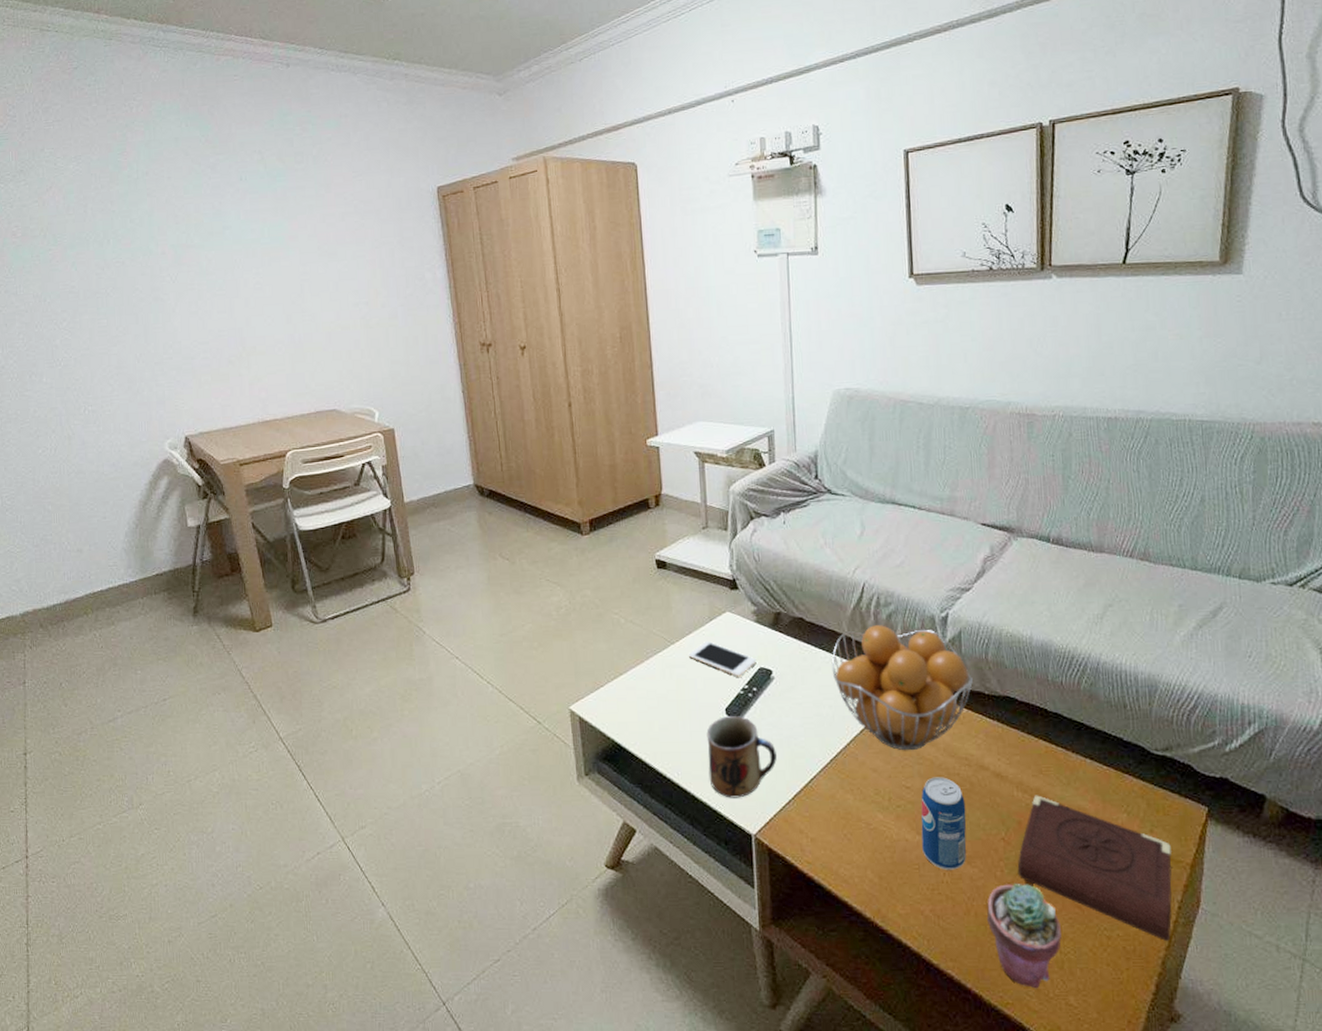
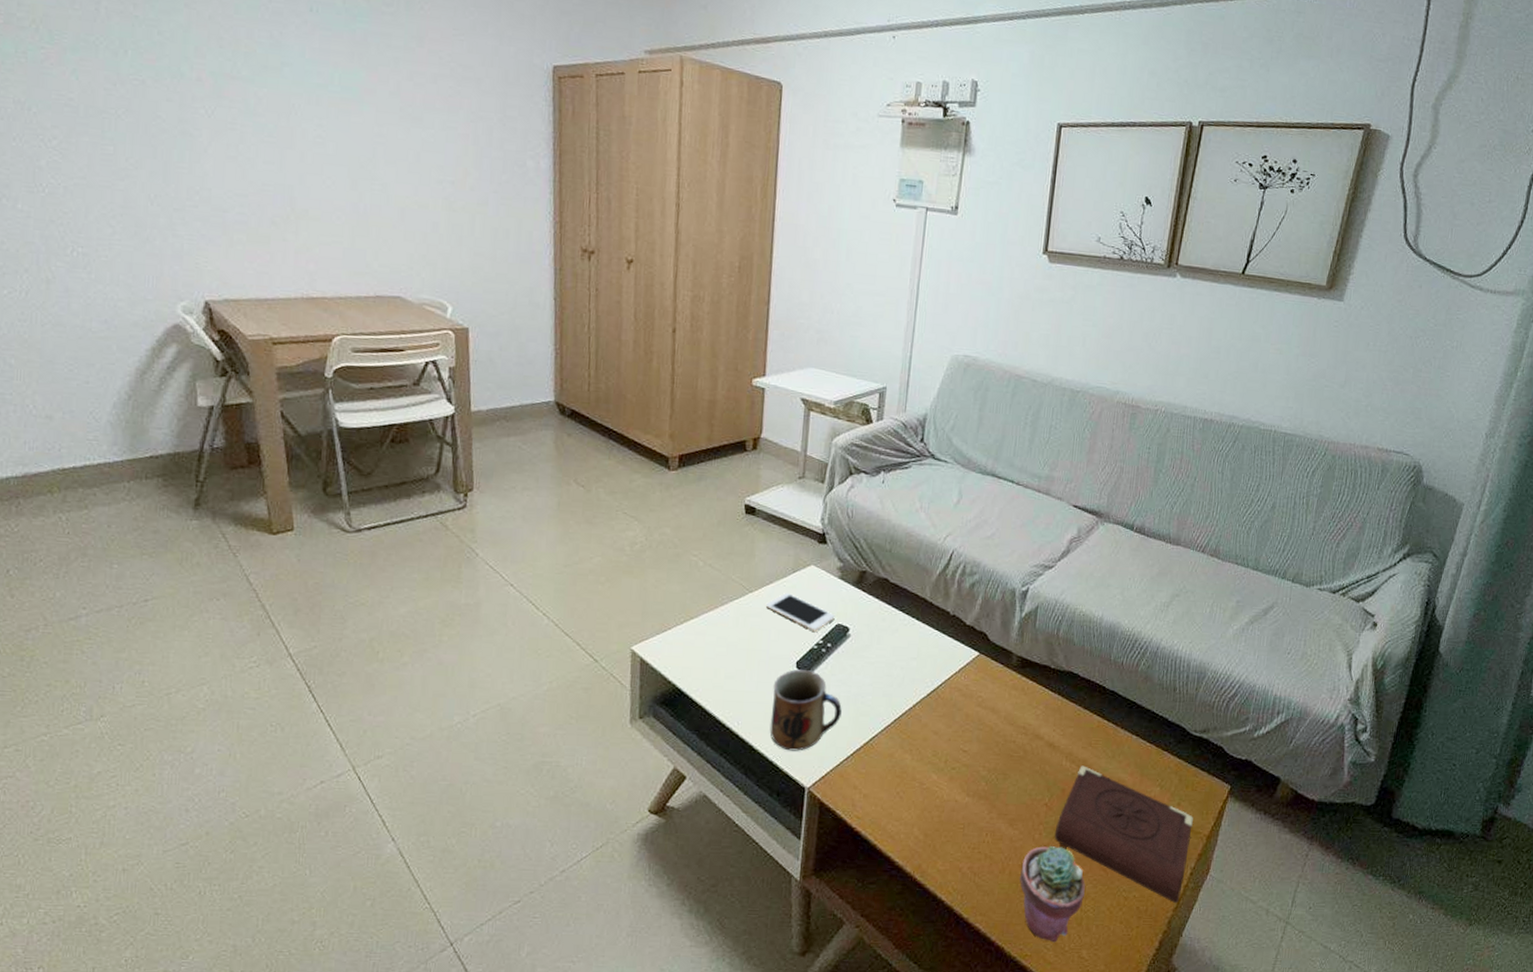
fruit basket: present [831,625,973,751] -> none [908,593,1042,717]
beverage can: present [921,777,967,870] -> none [969,743,1017,831]

